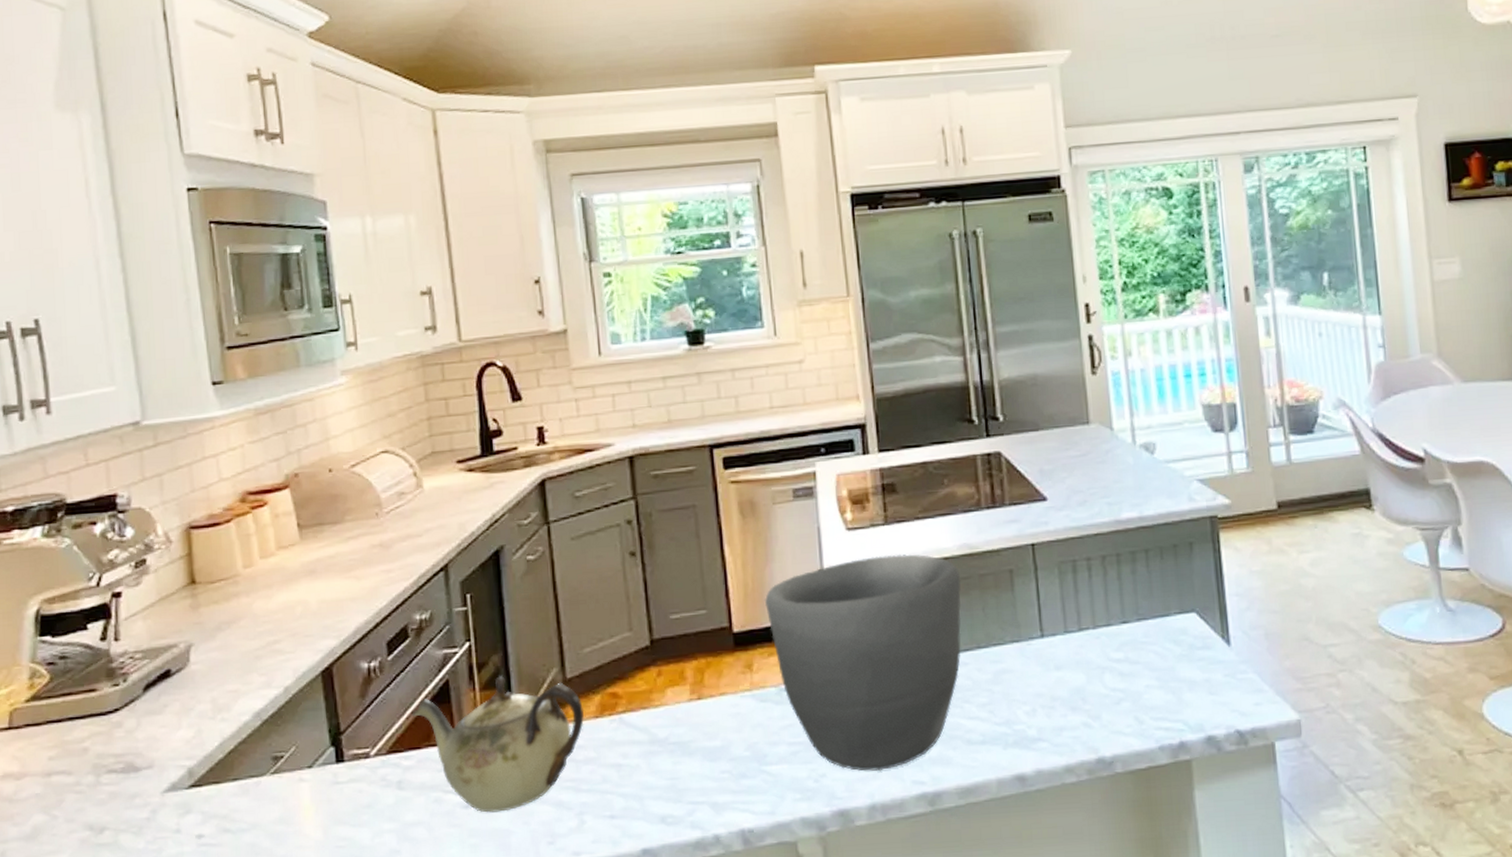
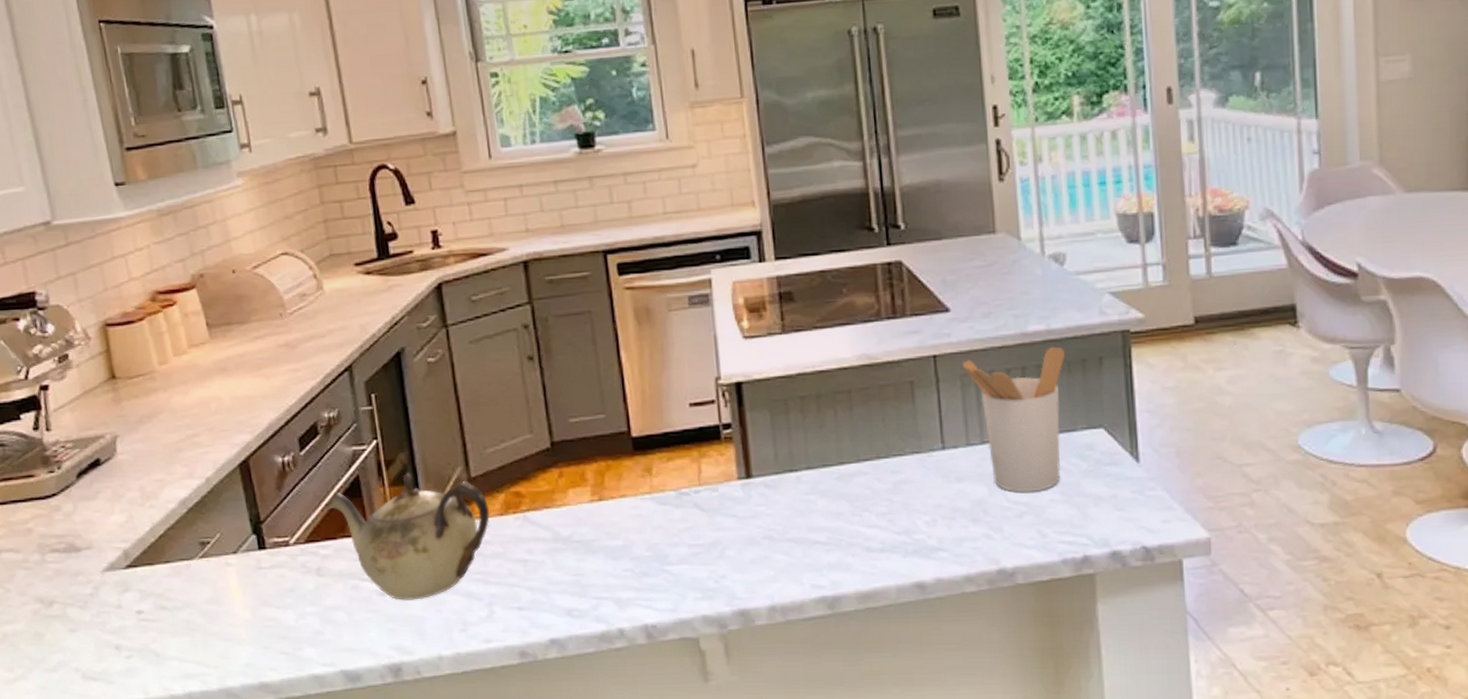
bowl: present [764,554,962,772] -> none [662,363,861,575]
utensil holder: none [1059,533,1157,679] -> present [962,346,1065,493]

